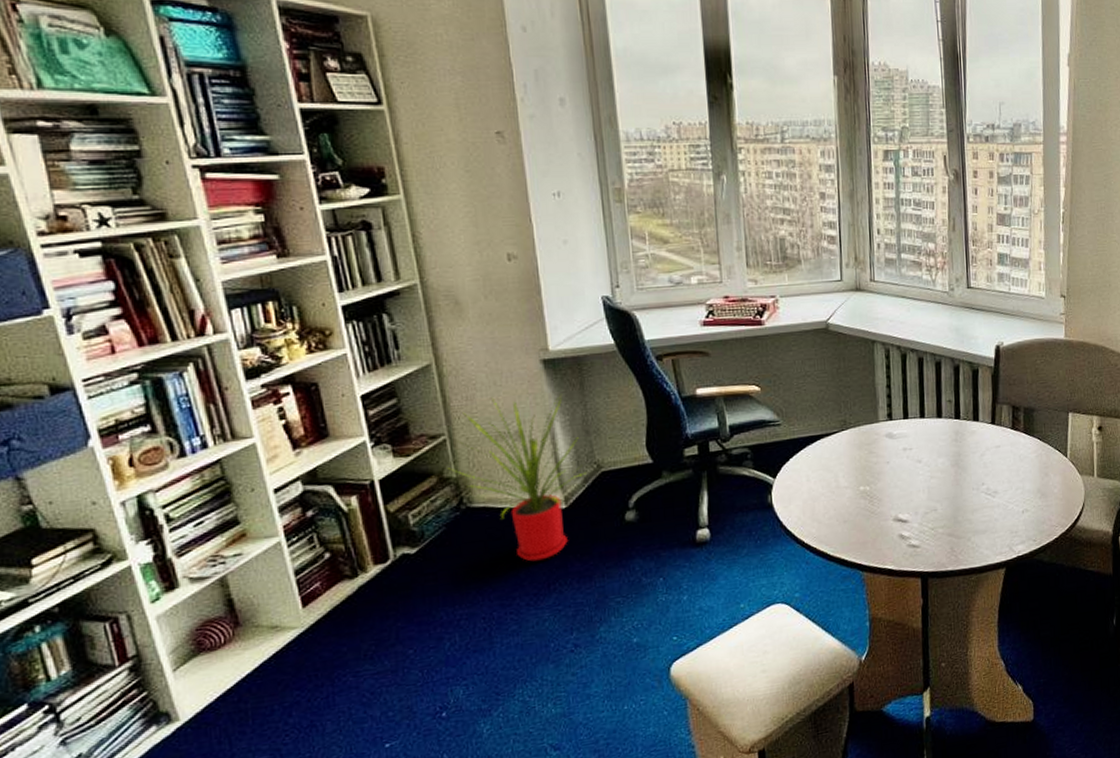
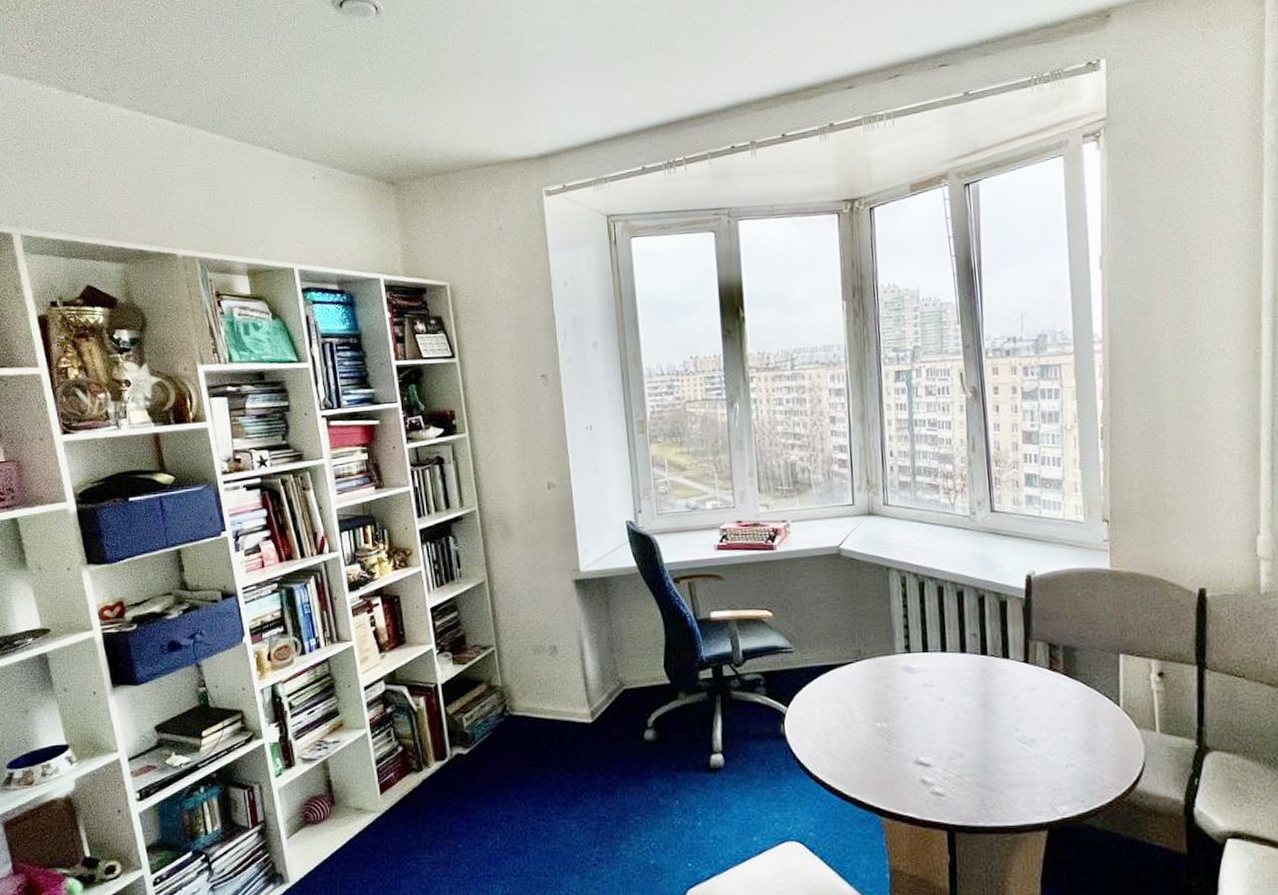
house plant: present [447,393,586,562] -> none [494,612,610,772]

